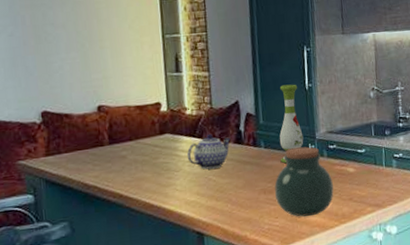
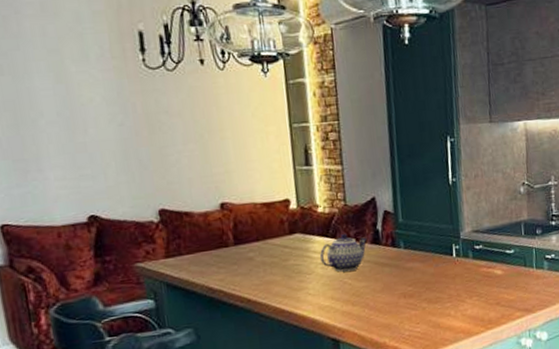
jar: present [274,146,334,217] -> none [415,247,480,323]
vase: present [279,84,304,164] -> none [420,178,447,266]

